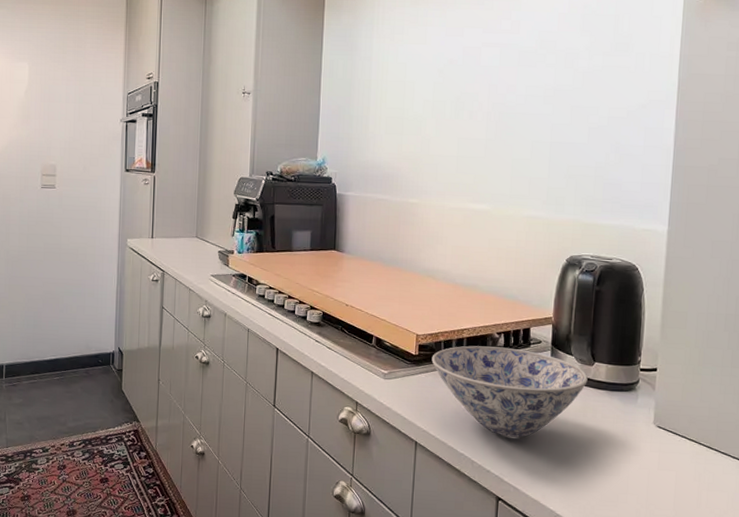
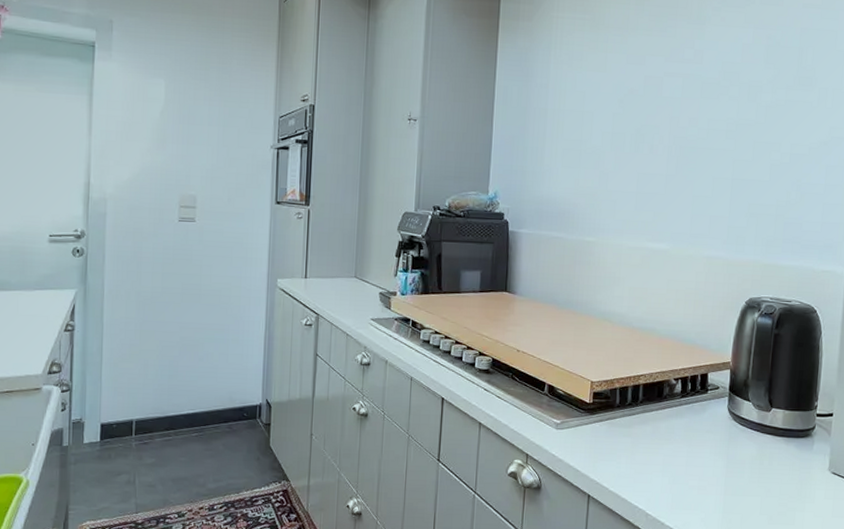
bowl: present [431,345,588,438] -> none [606,392,765,488]

